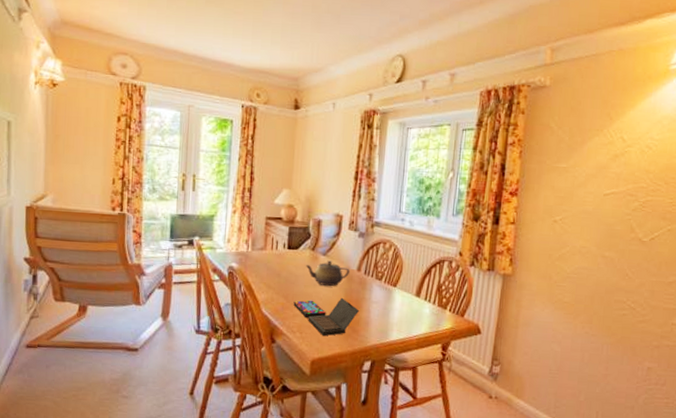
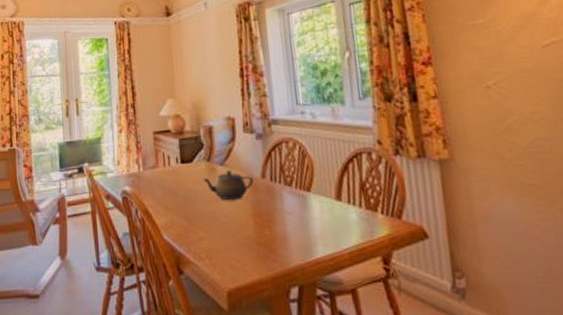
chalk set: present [293,297,360,336] -> none [196,211,273,261]

